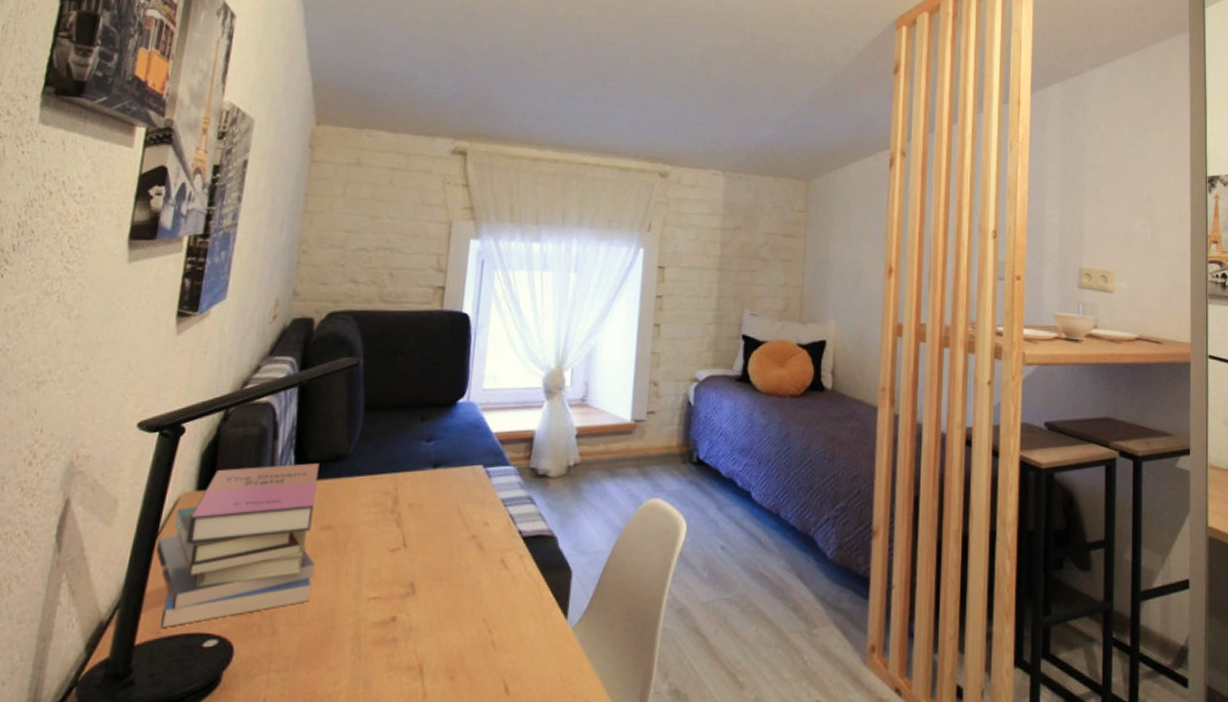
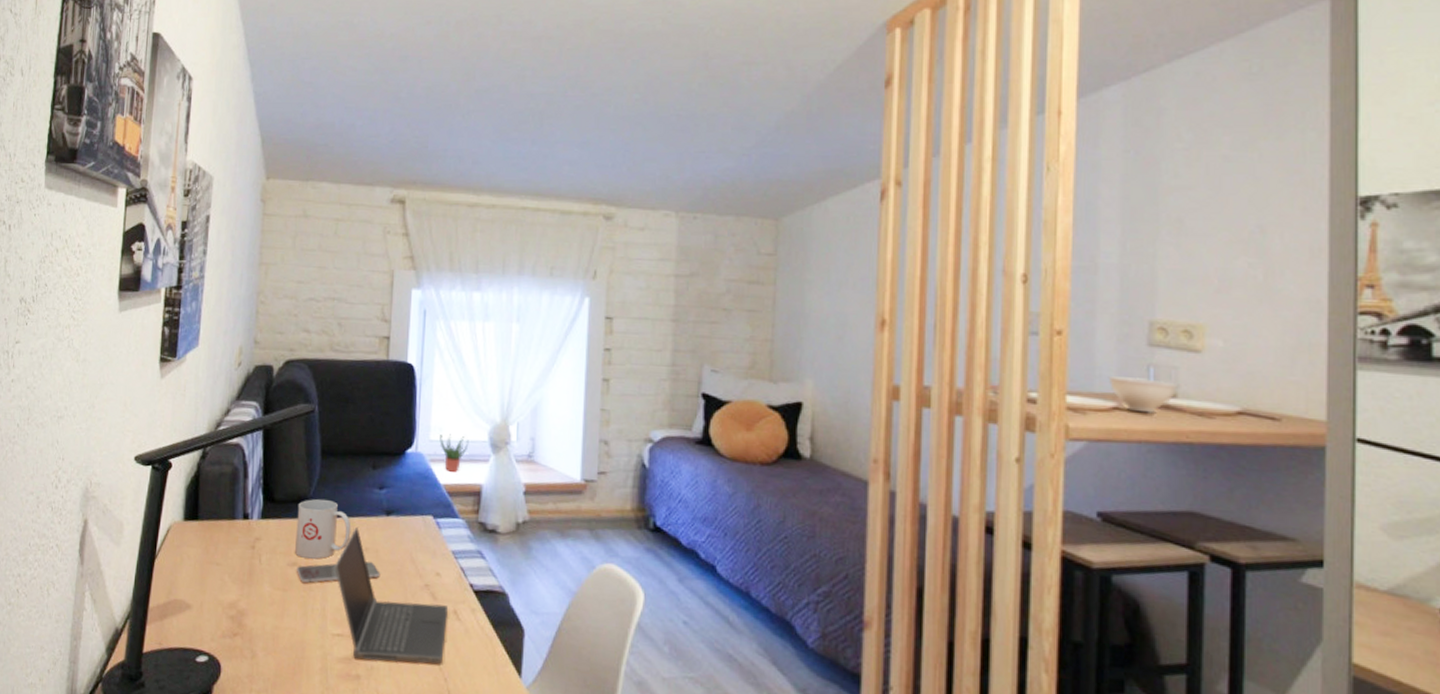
books: present [156,463,320,629] -> none [155,502,285,641]
mug: none [329,456,395,520] -> present [295,499,352,559]
smartphone: none [330,516,425,547] -> present [297,561,381,584]
laptop computer: none [373,483,495,621] -> present [334,528,448,664]
potted plant: none [492,382,523,421] -> present [439,434,469,473]

